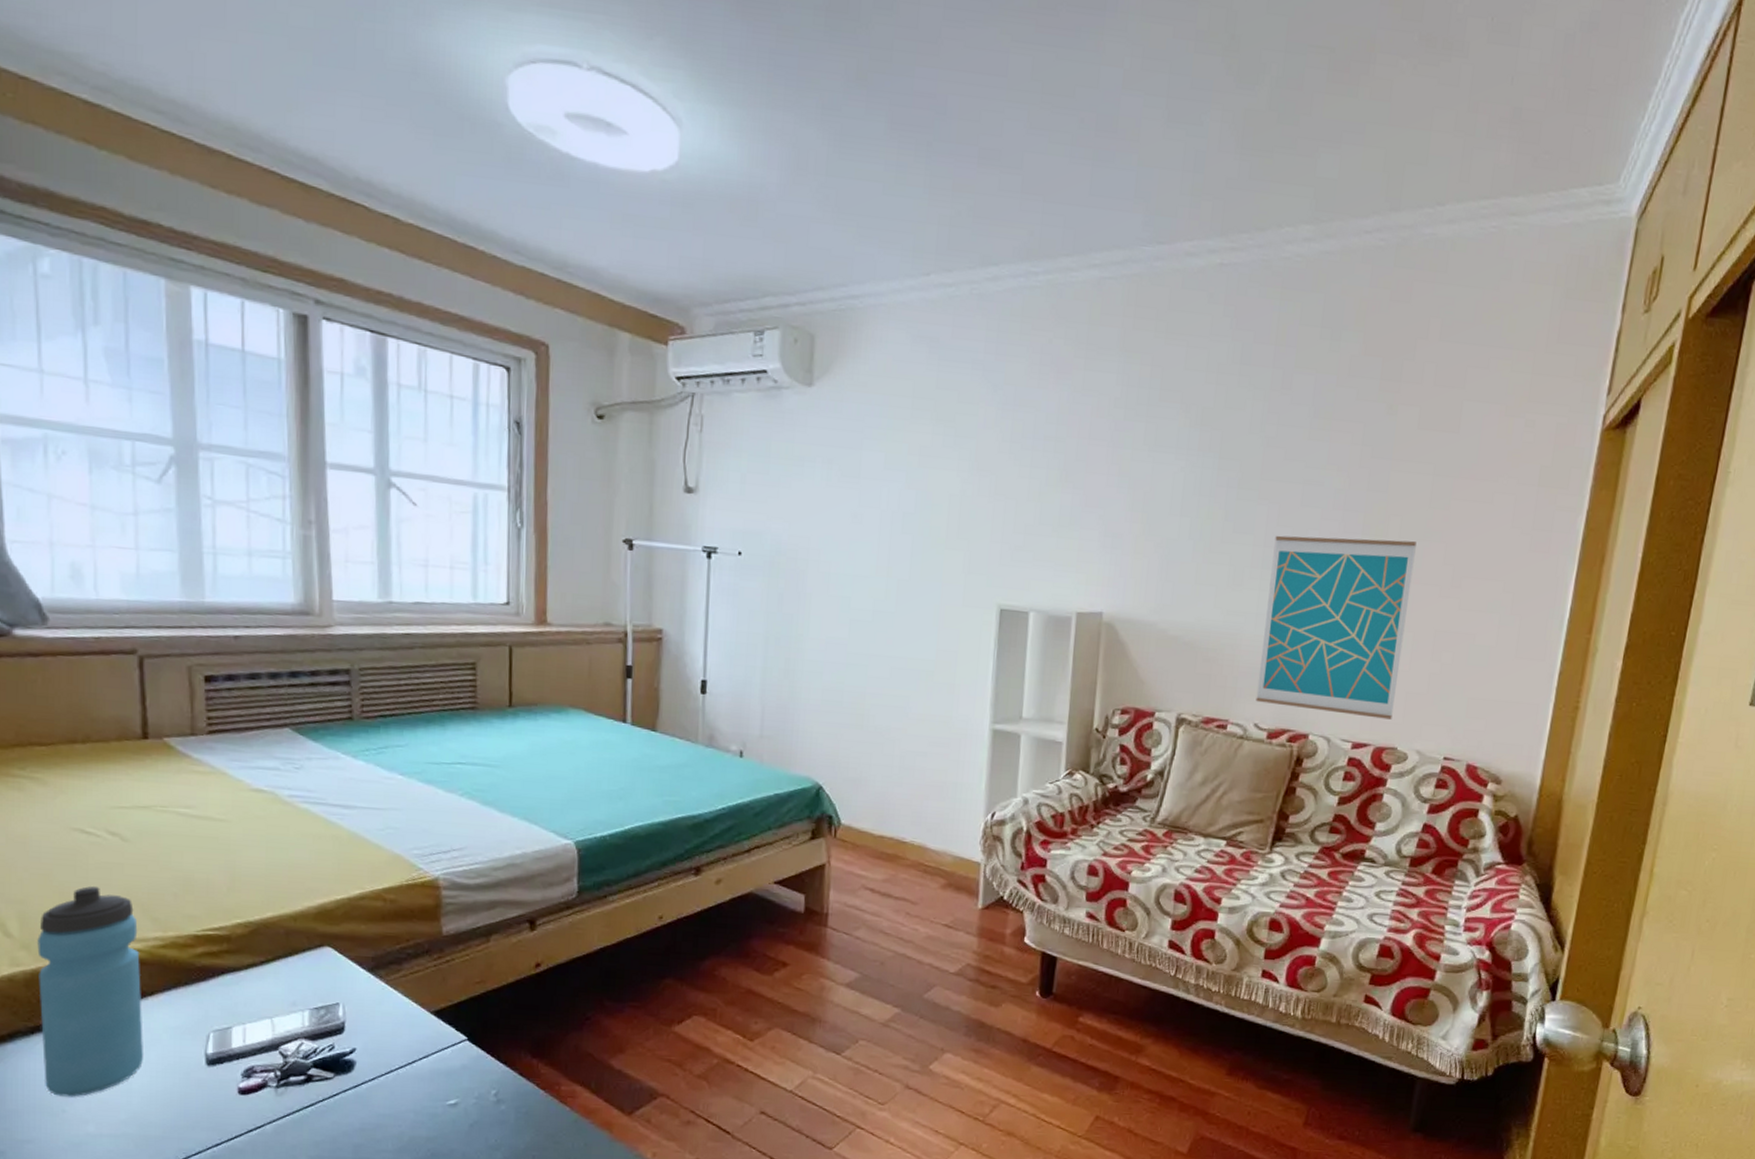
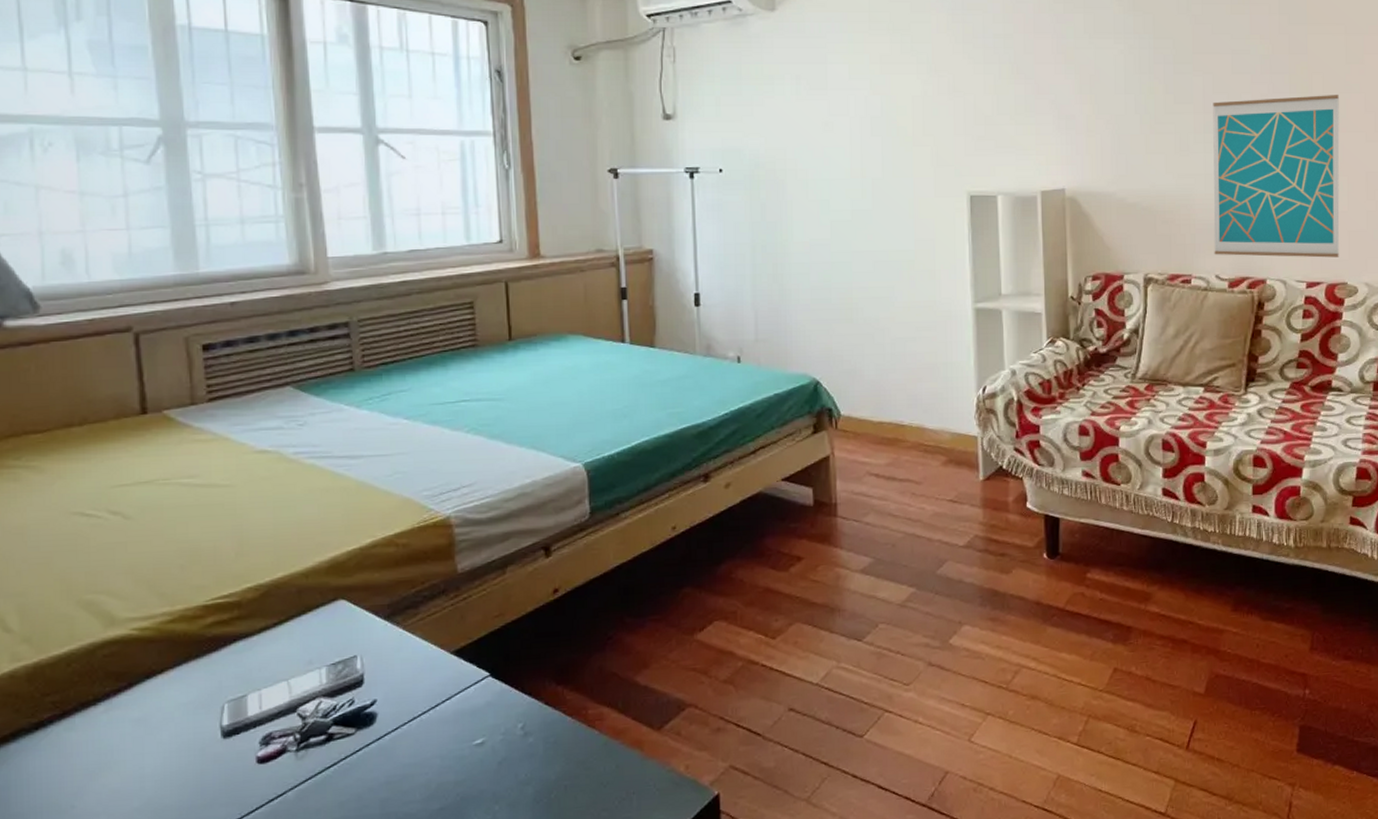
water bottle: present [37,886,143,1097] -> none [39,569,155,792]

